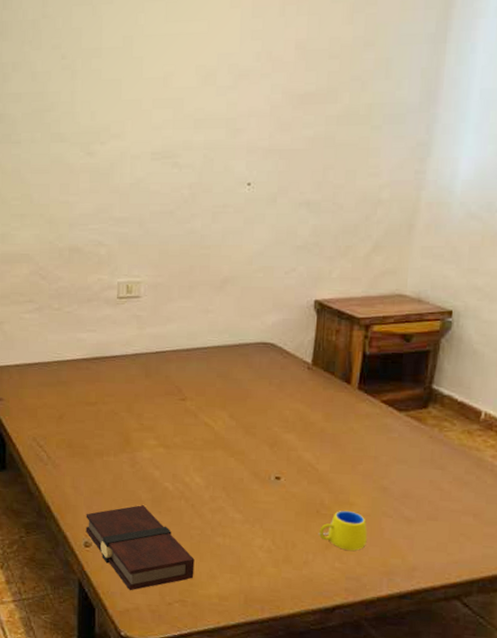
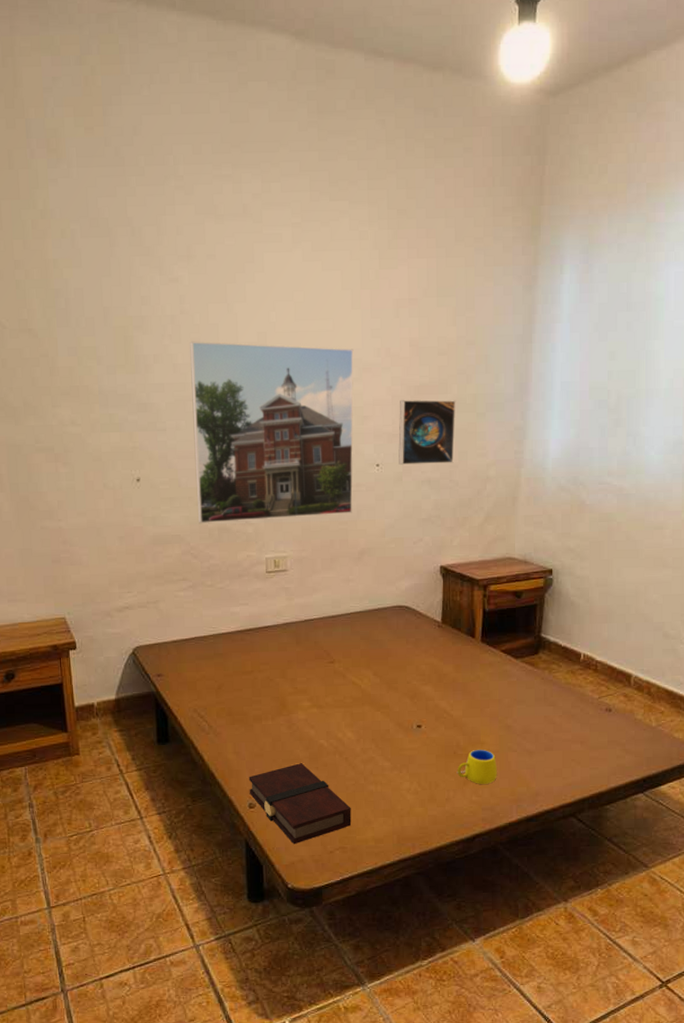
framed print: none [48,47,230,243] -> present [190,341,354,523]
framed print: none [274,109,347,184] -> present [398,399,456,465]

